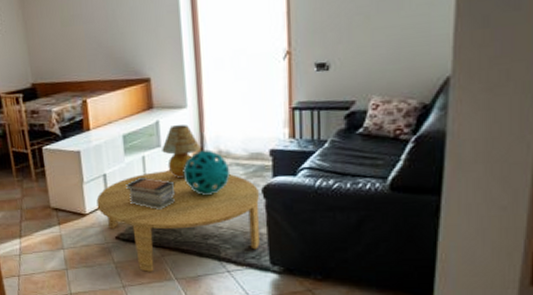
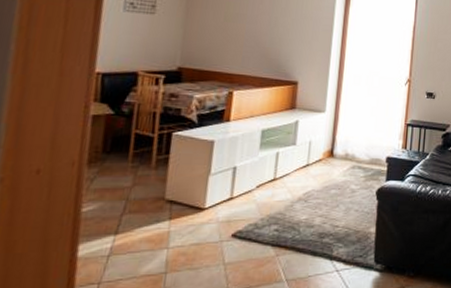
coffee table: present [96,171,260,272] -> none [219,168,374,273]
book stack: present [126,177,176,211] -> none [254,172,303,208]
table lamp: present [162,125,201,179] -> none [296,127,332,177]
decorative sphere: present [183,150,231,196] -> none [311,152,353,195]

